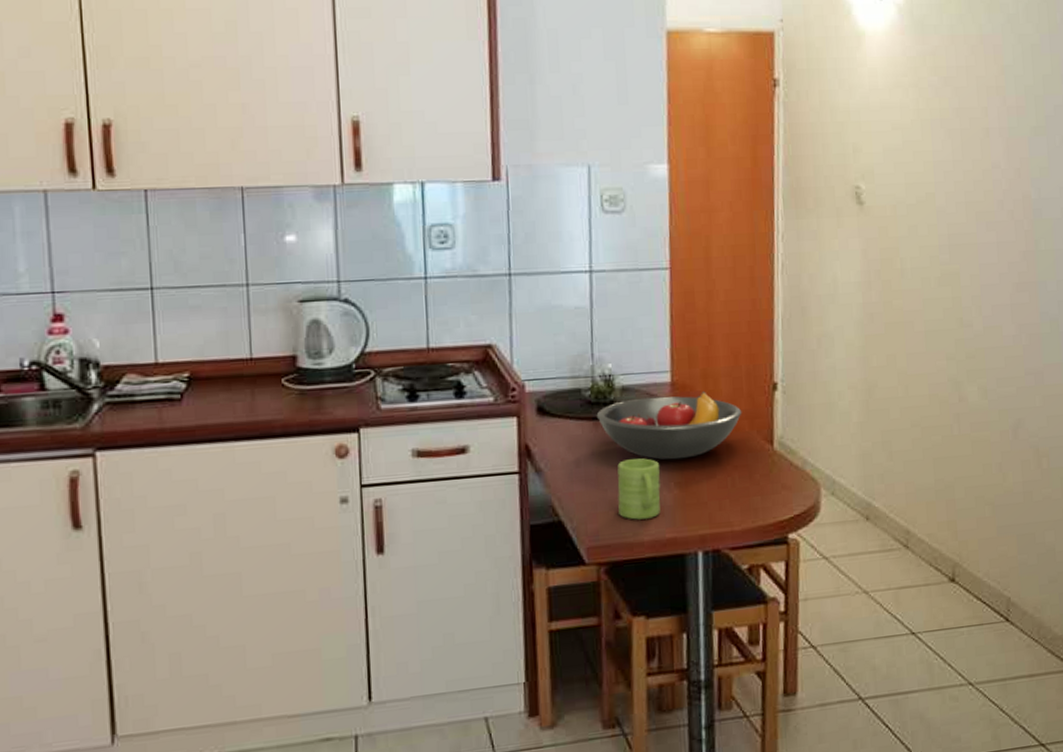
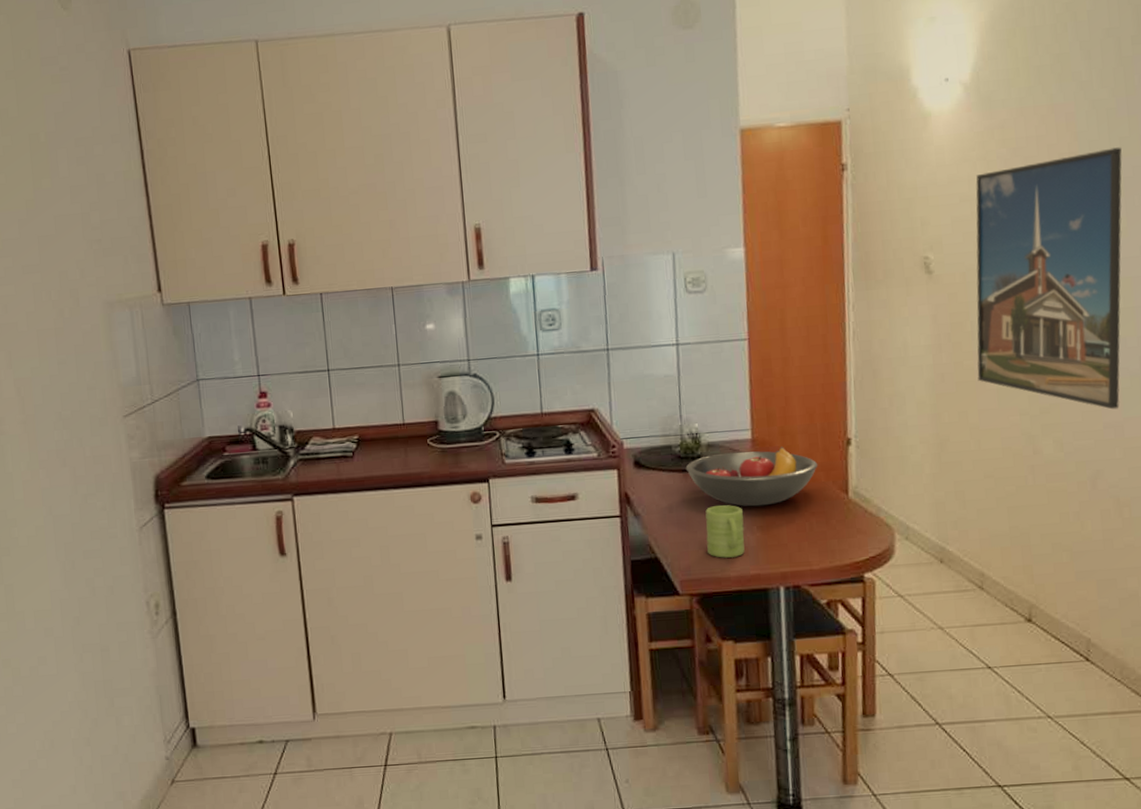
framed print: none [906,85,1045,356] -> present [976,147,1122,410]

